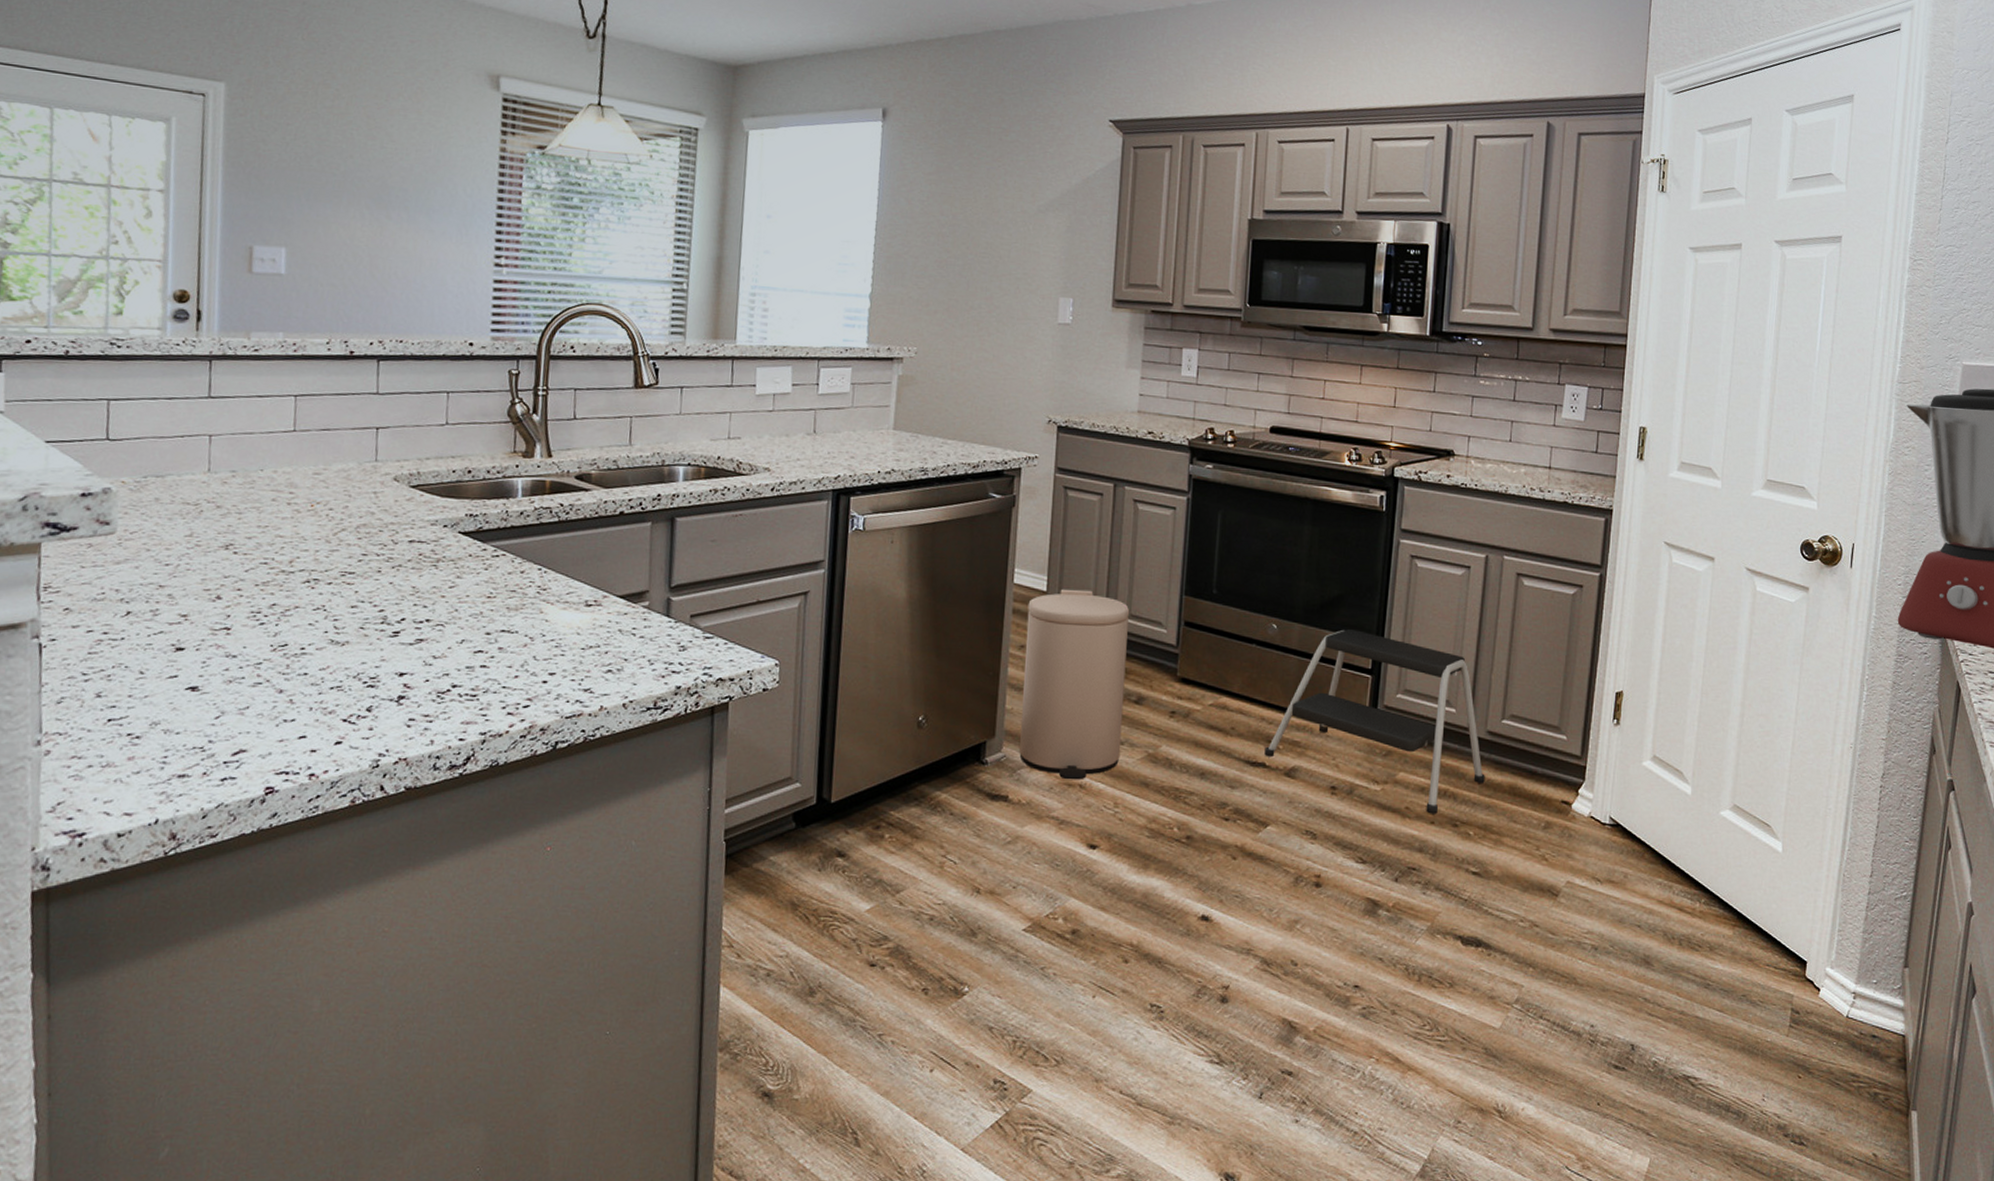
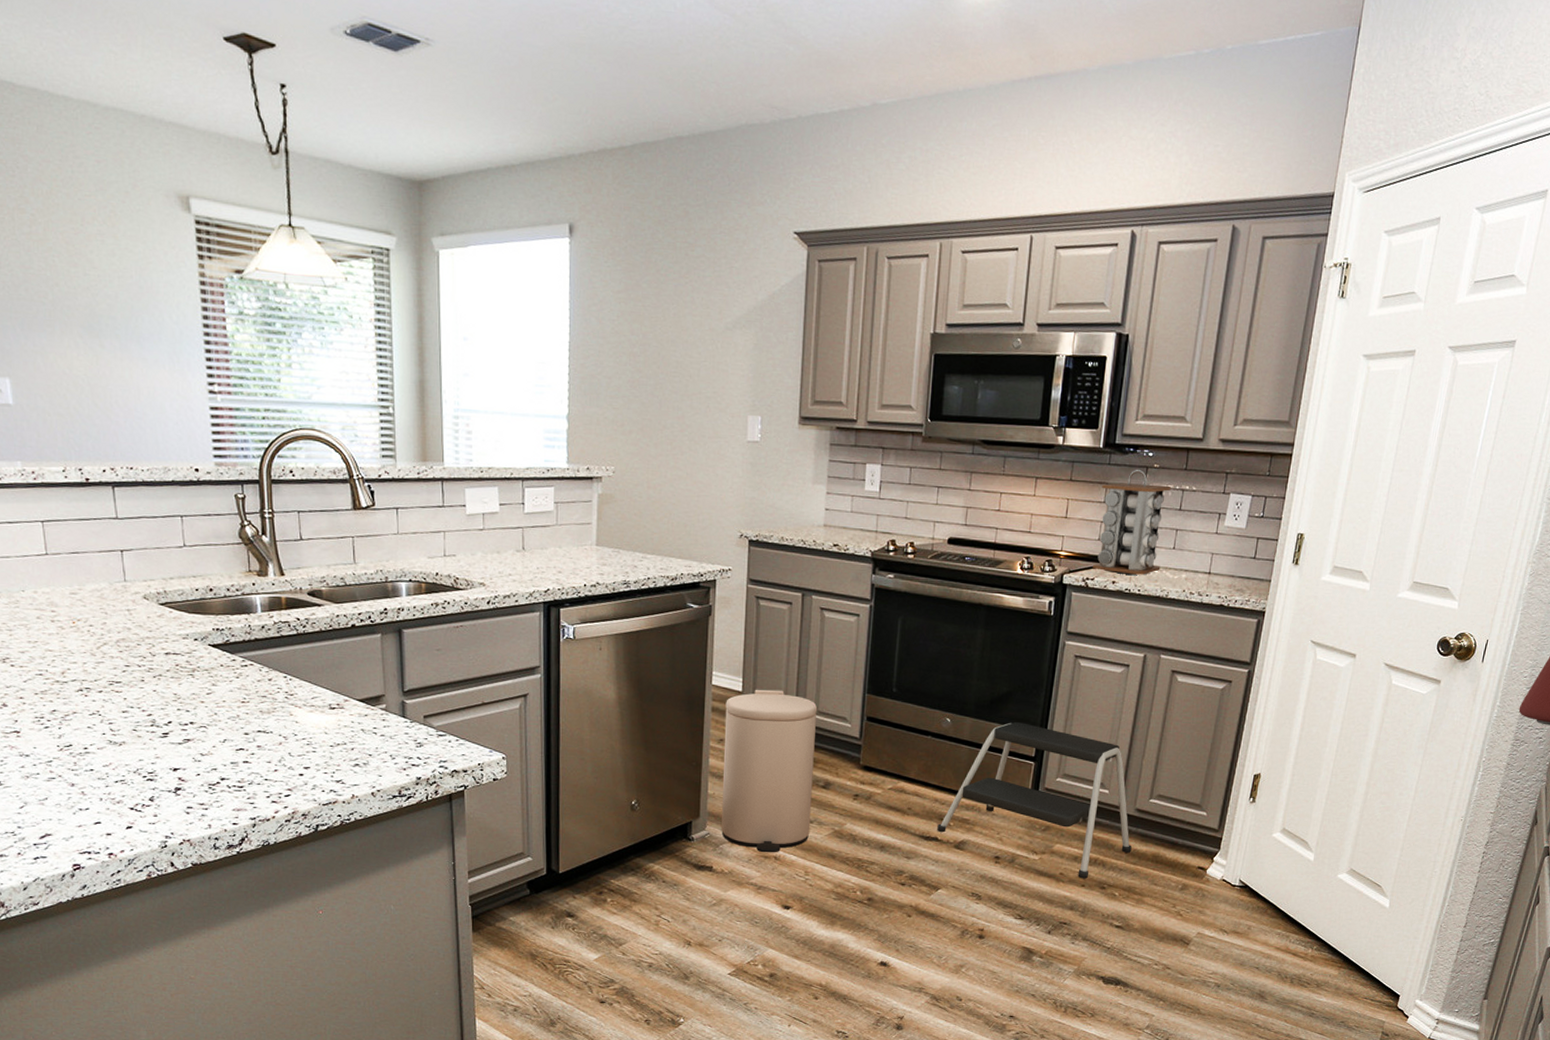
spice rack: none [1424,358,1503,469] -> present [1092,469,1171,575]

